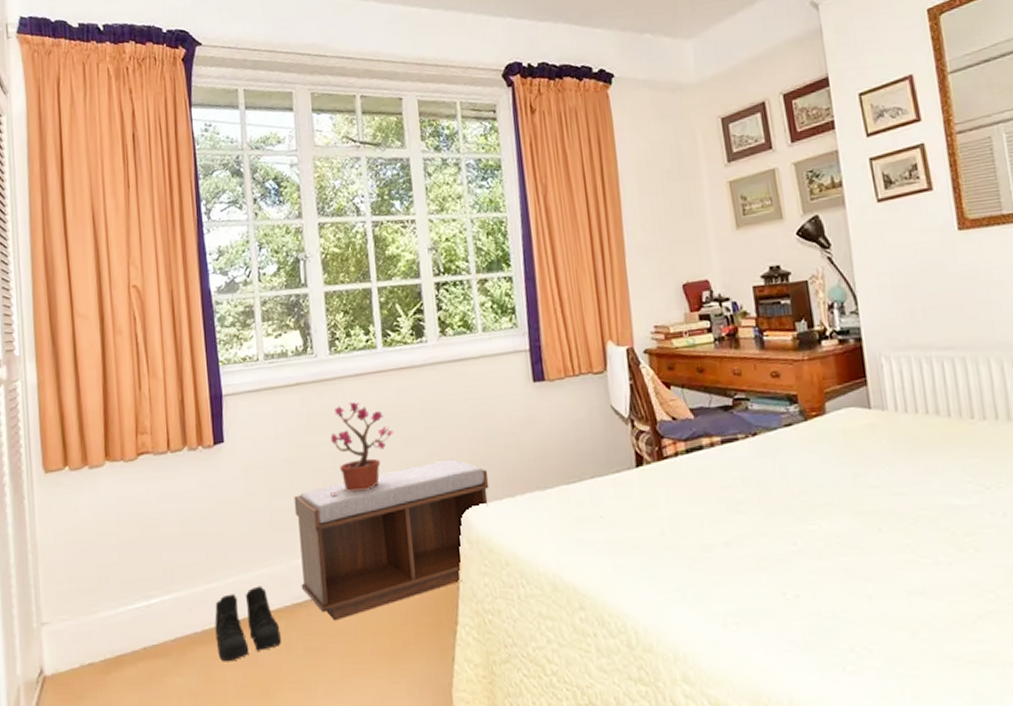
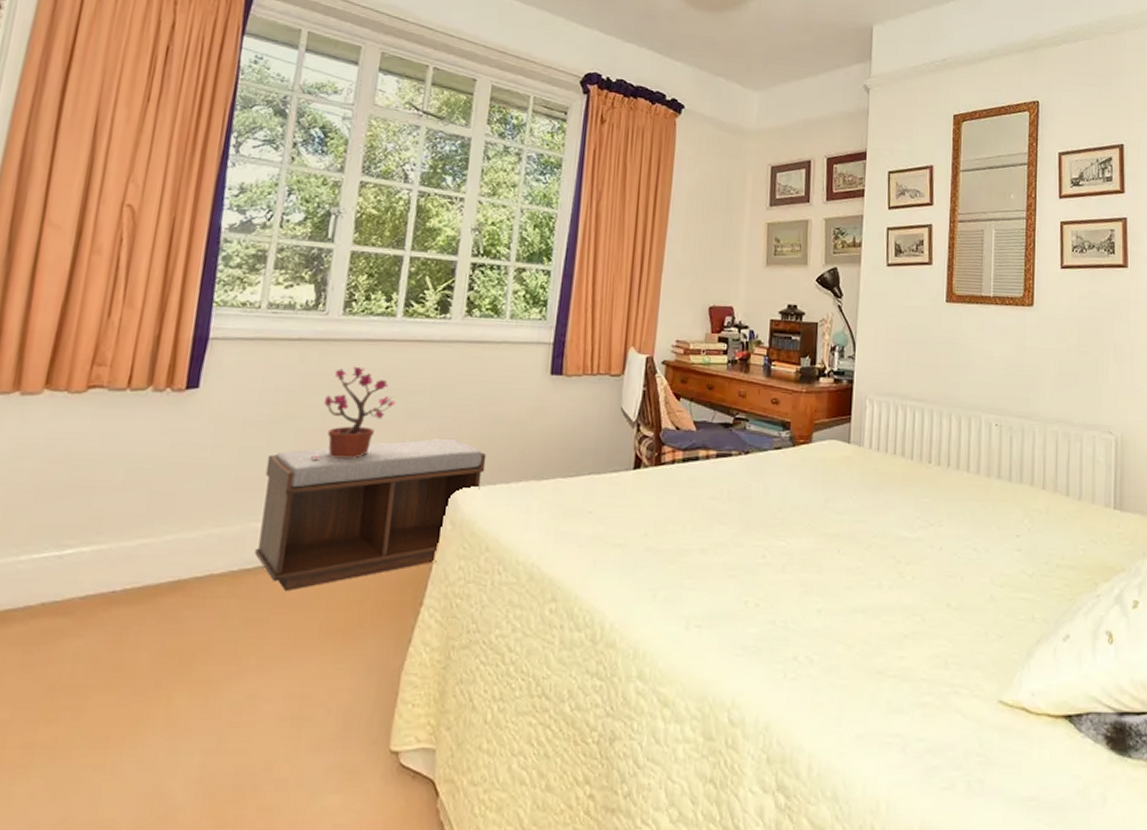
boots: present [214,585,281,662] -> none [136,546,219,627]

